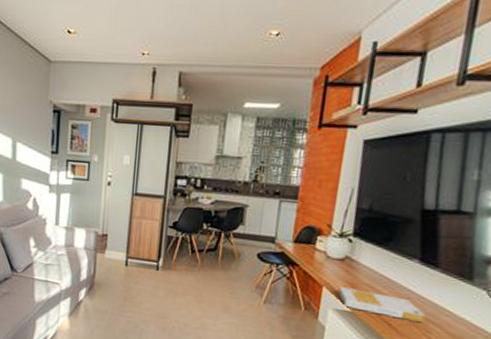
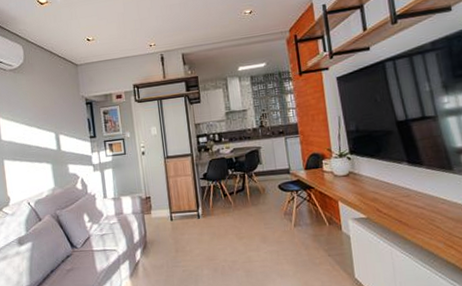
book: present [338,287,426,324] -> none [351,196,427,215]

